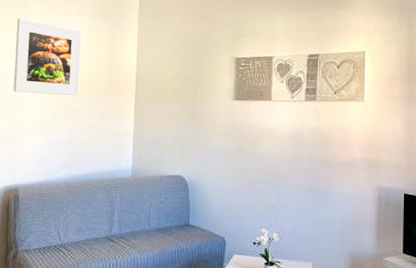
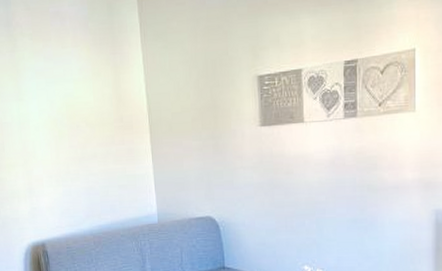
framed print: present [13,18,82,96] -> none [10,58,89,143]

